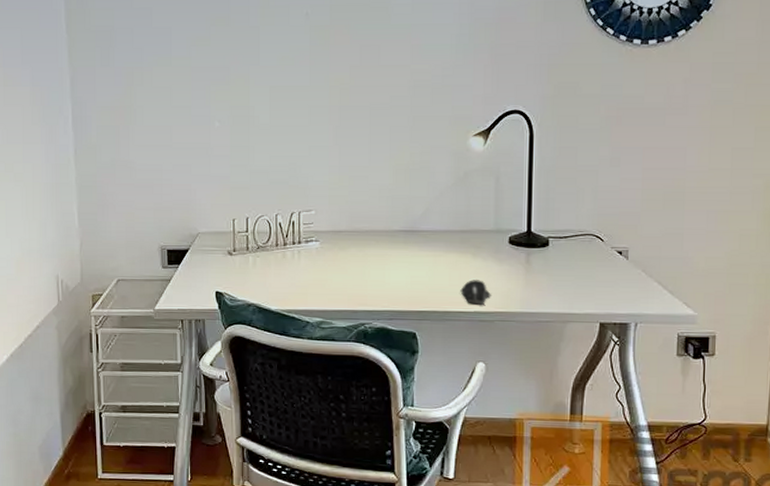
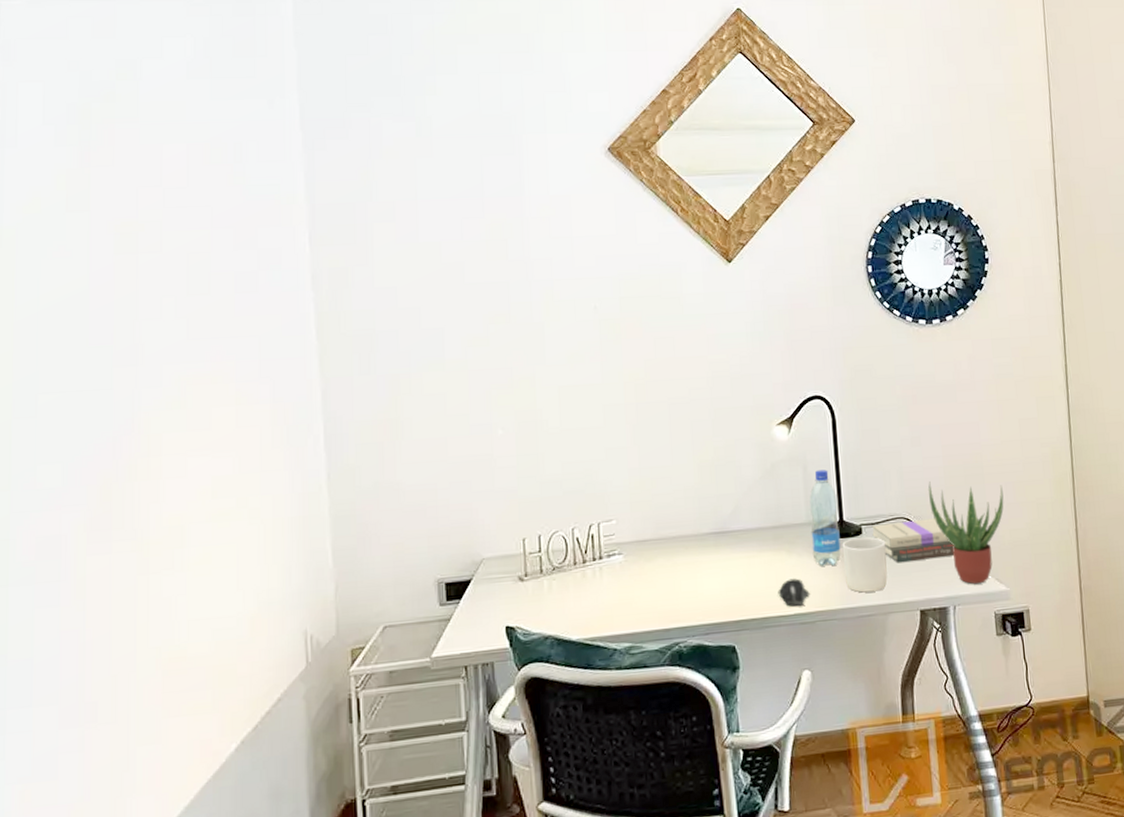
bottle: none [497,182,527,272] -> present [809,469,841,566]
mug: none [526,248,572,301] -> present [842,536,888,593]
books: none [559,238,643,277] -> present [872,518,955,563]
potted plant: none [623,202,704,305] -> present [928,481,1004,584]

